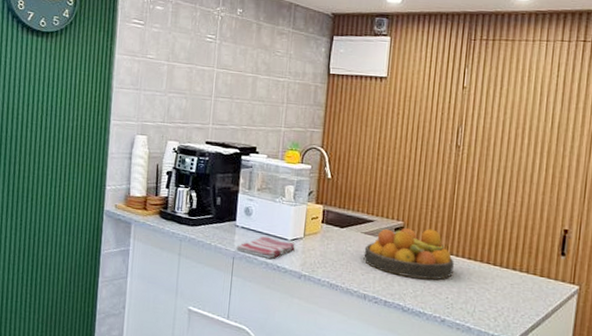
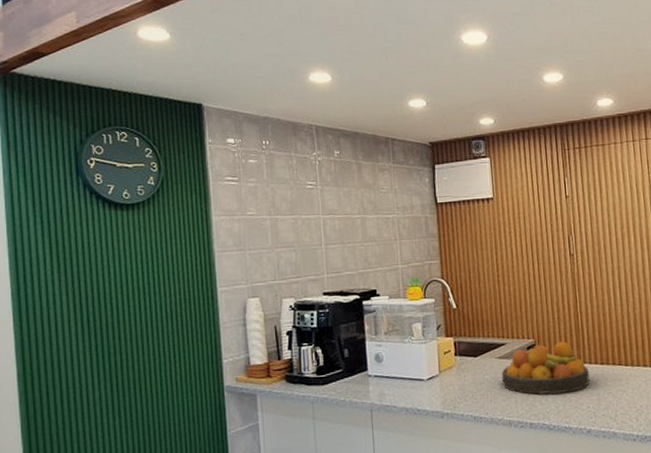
dish towel: present [236,236,295,259] -> none [372,380,433,404]

